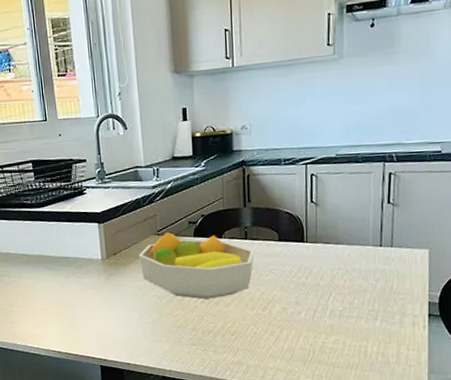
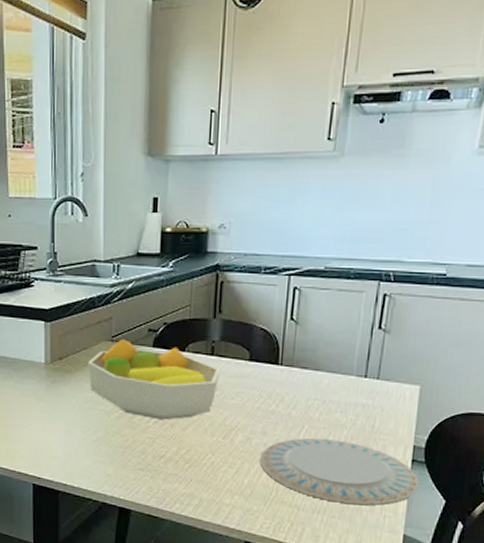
plate: none [296,303,437,359] -> present [260,438,419,505]

